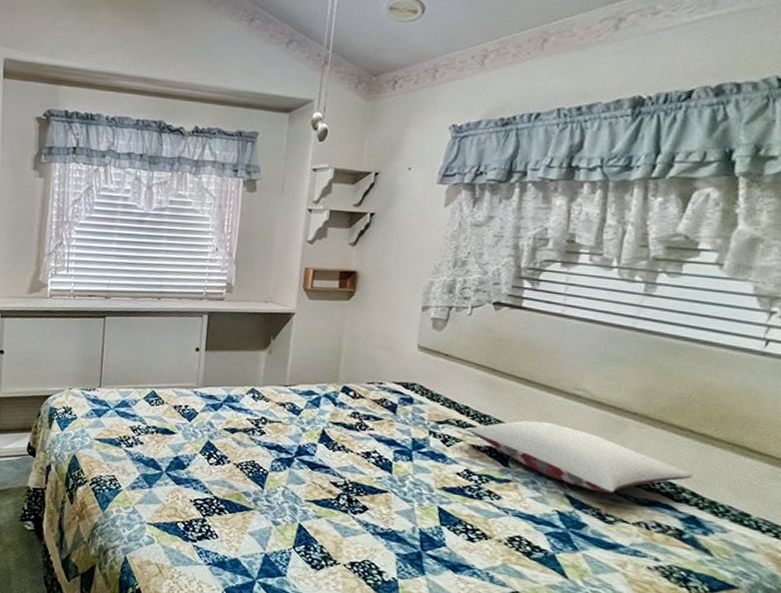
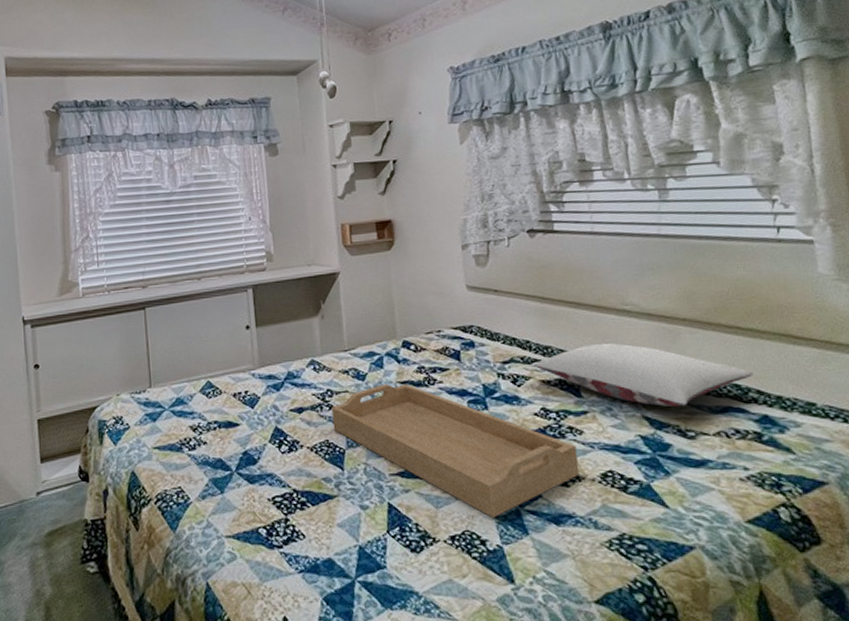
serving tray: none [261,421,491,555] -> present [331,383,580,518]

